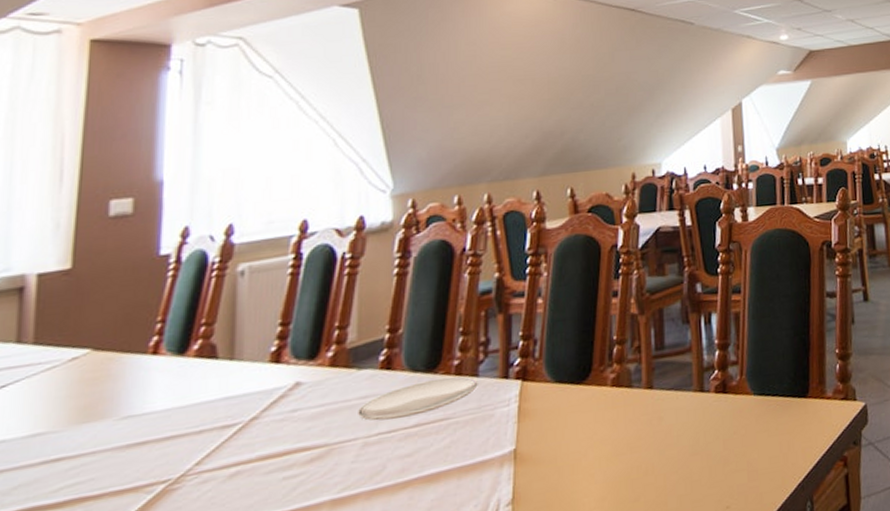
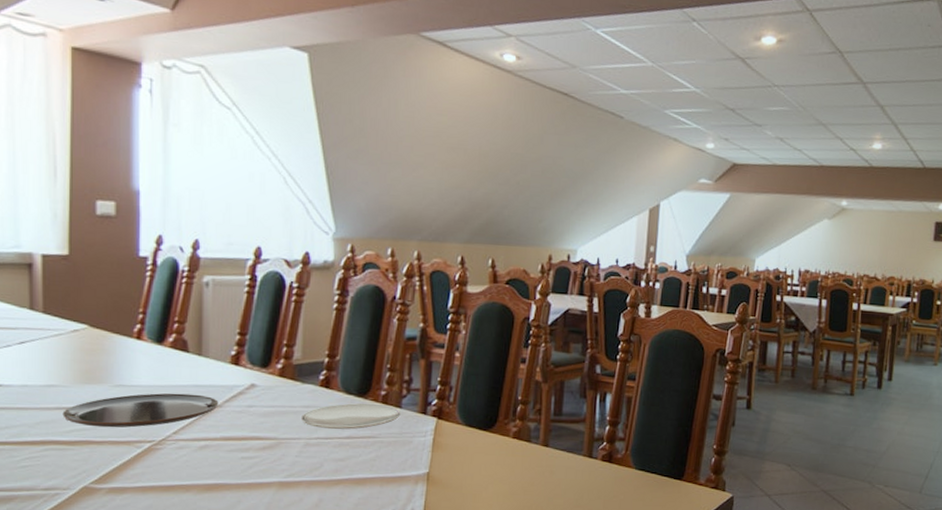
plate: none [50,408,254,478] -> present [62,393,219,428]

